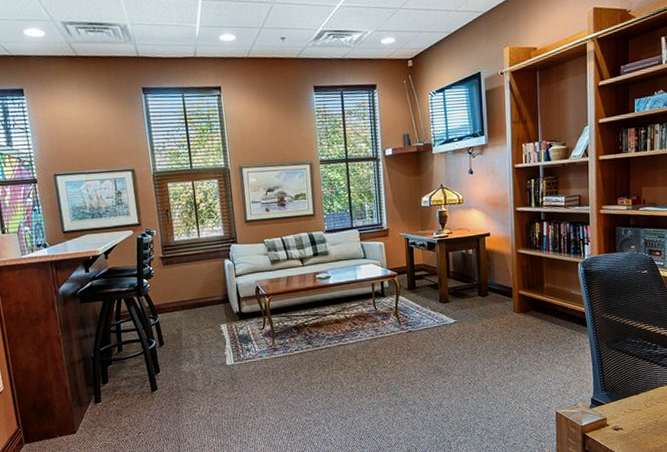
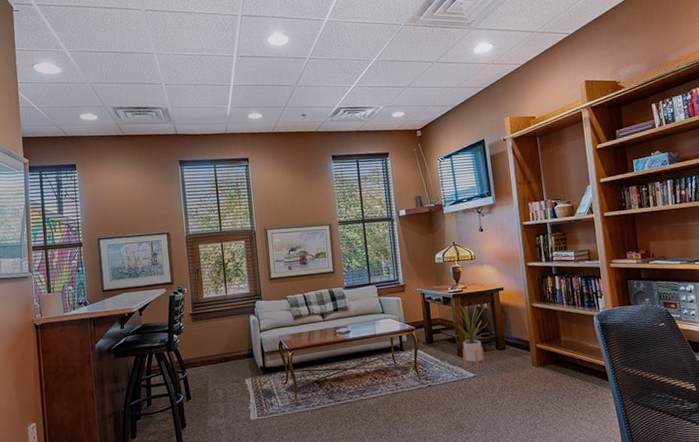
house plant: none [434,249,472,316] -> present [450,303,489,370]

